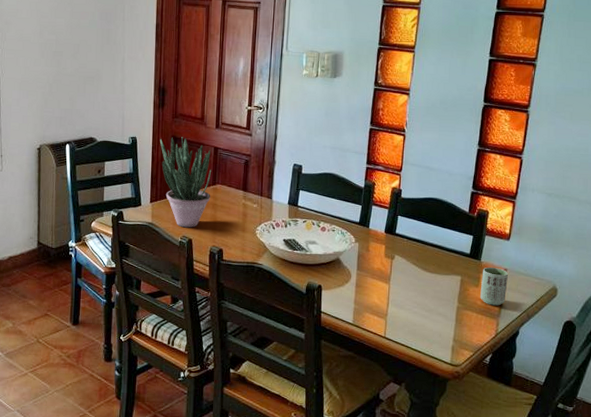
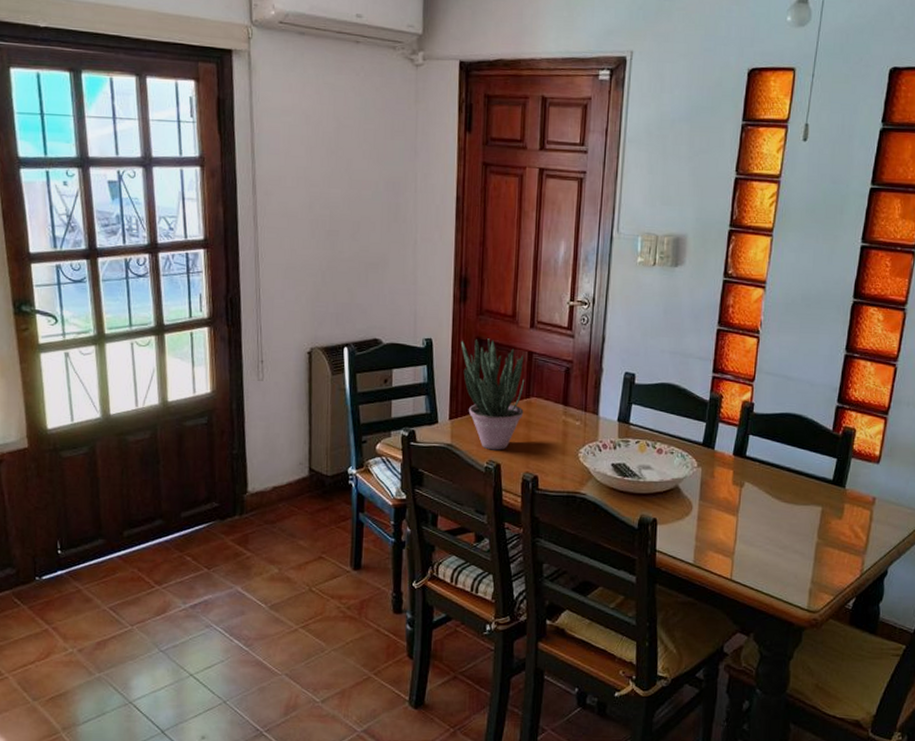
cup: present [480,267,509,306] -> none [843,495,878,541]

